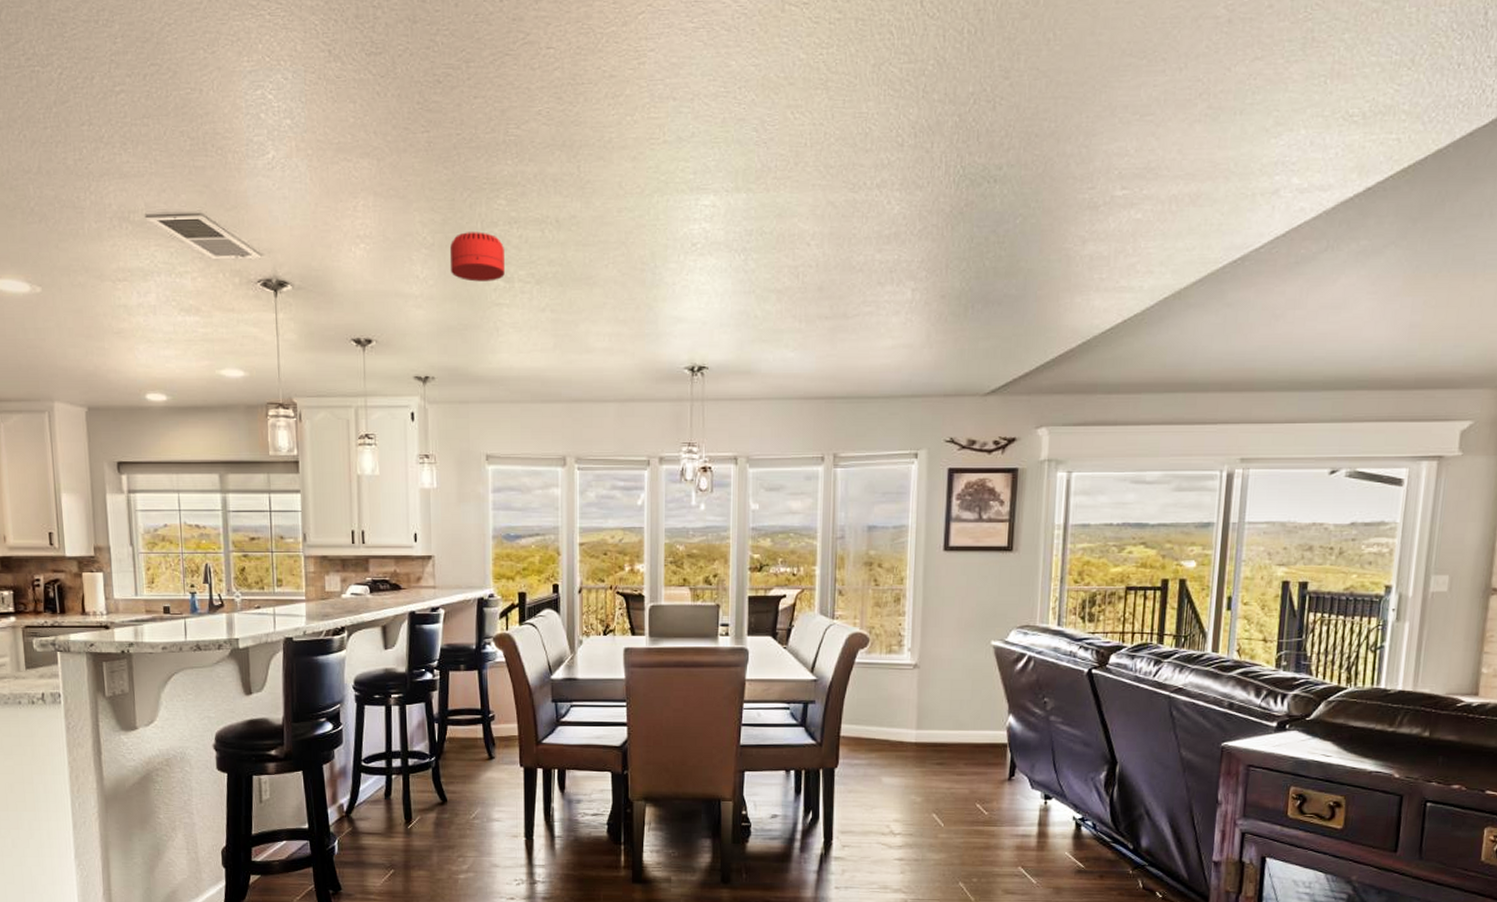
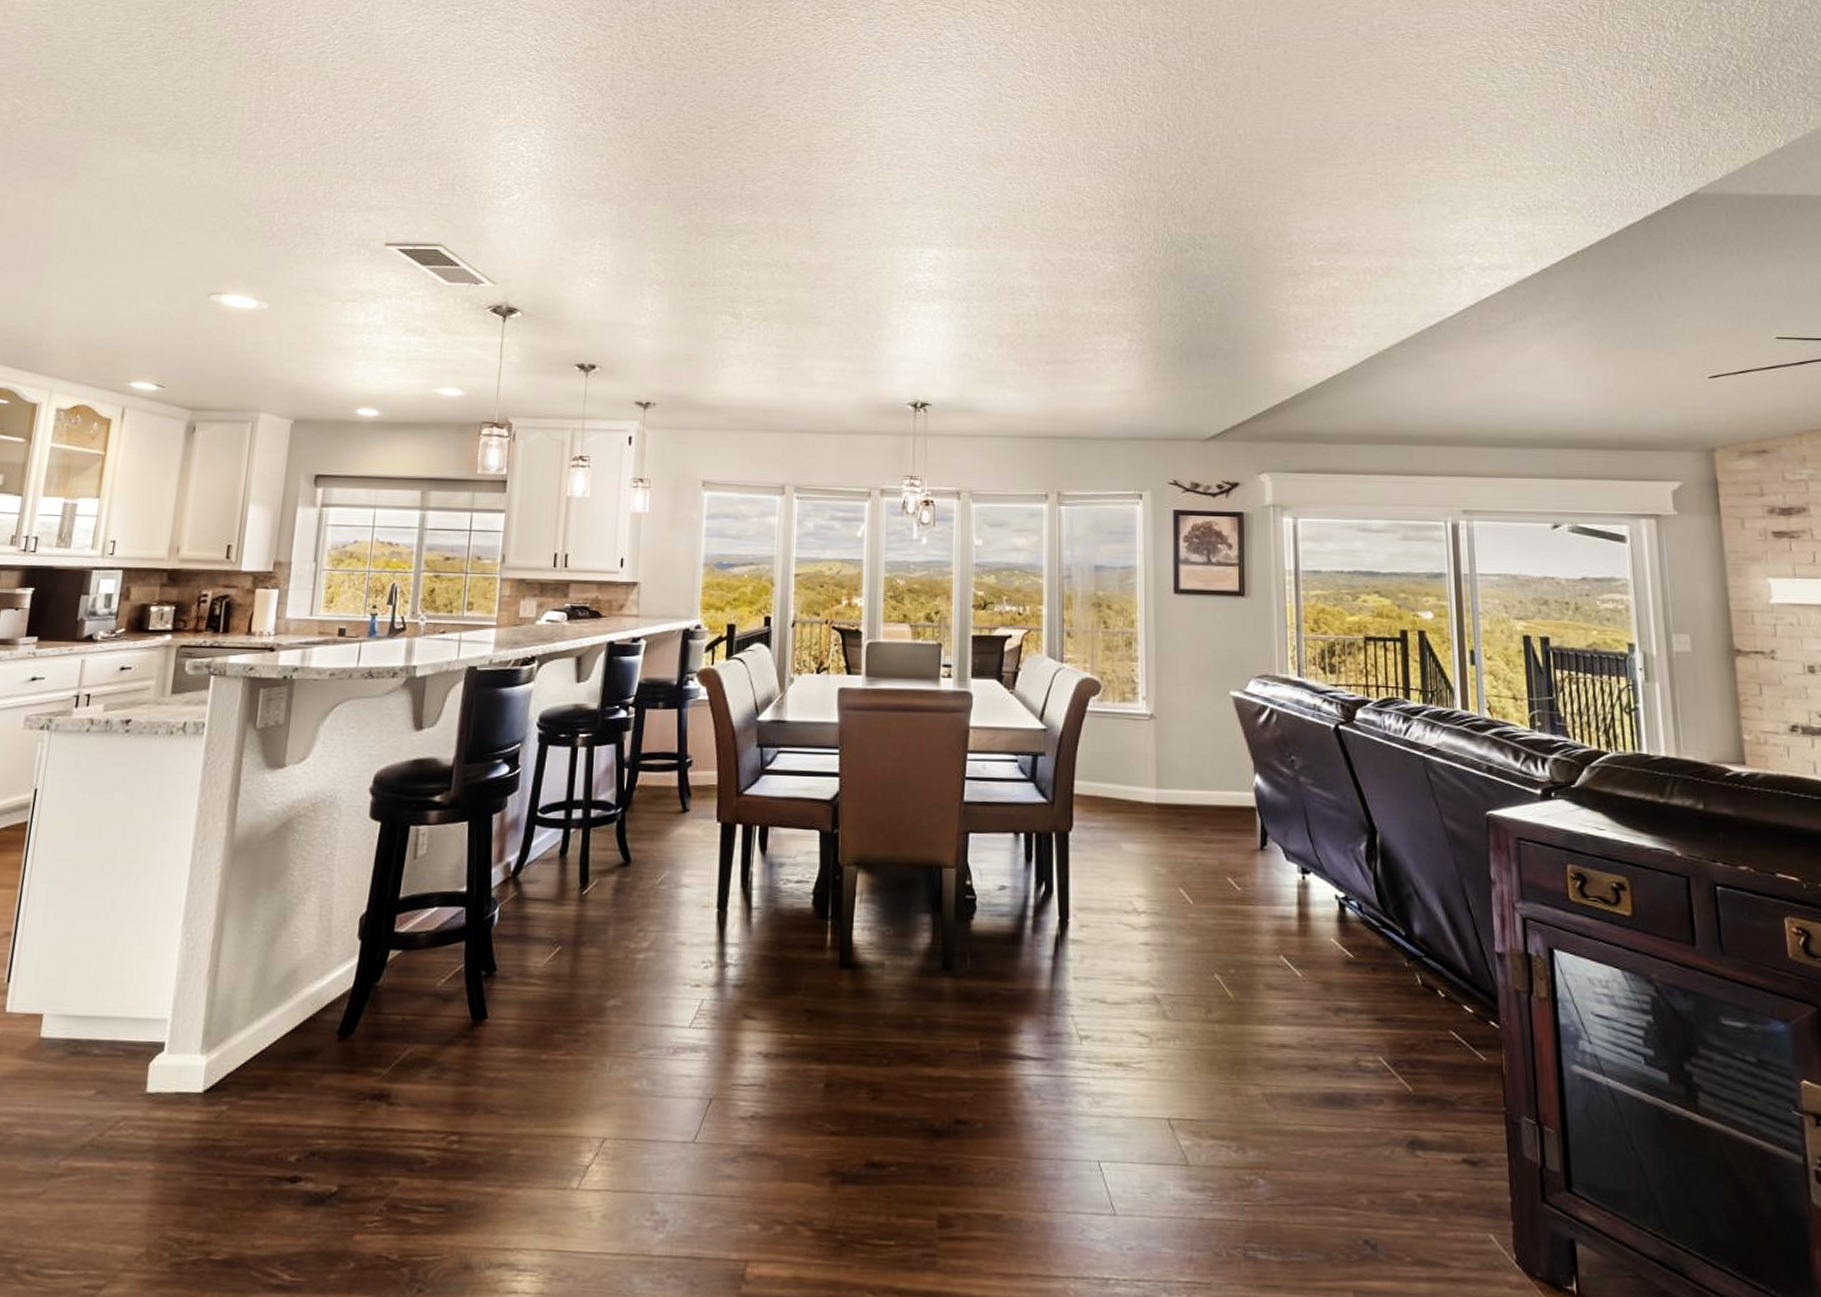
smoke detector: present [449,232,505,282] -> none [680,271,734,317]

